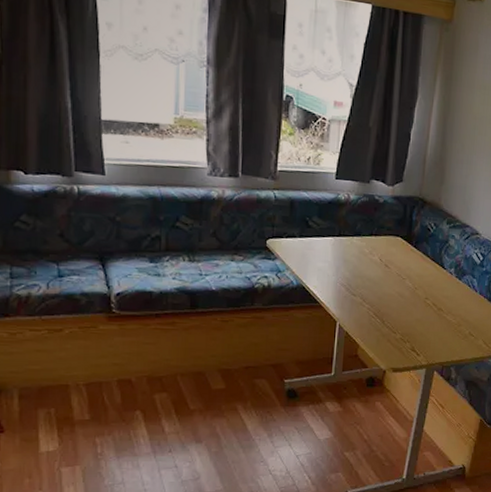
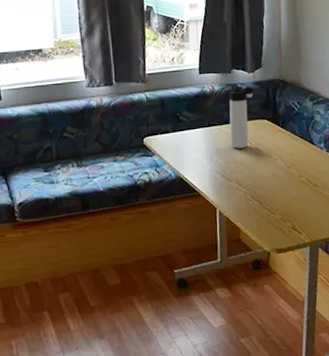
thermos bottle: none [359,199,393,264] -> present [229,87,255,149]

